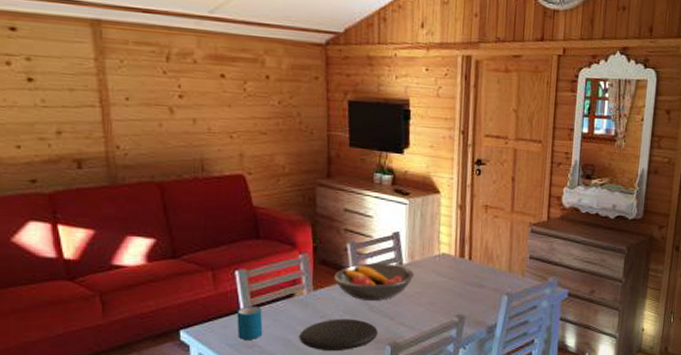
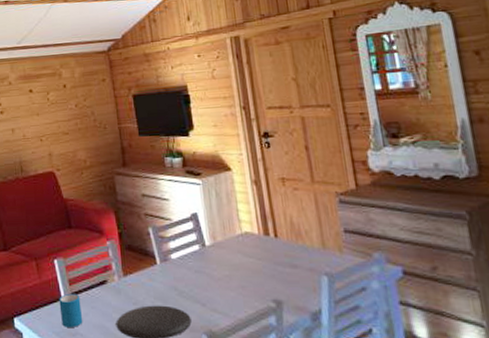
fruit bowl: present [334,263,415,301] -> none [141,246,220,285]

